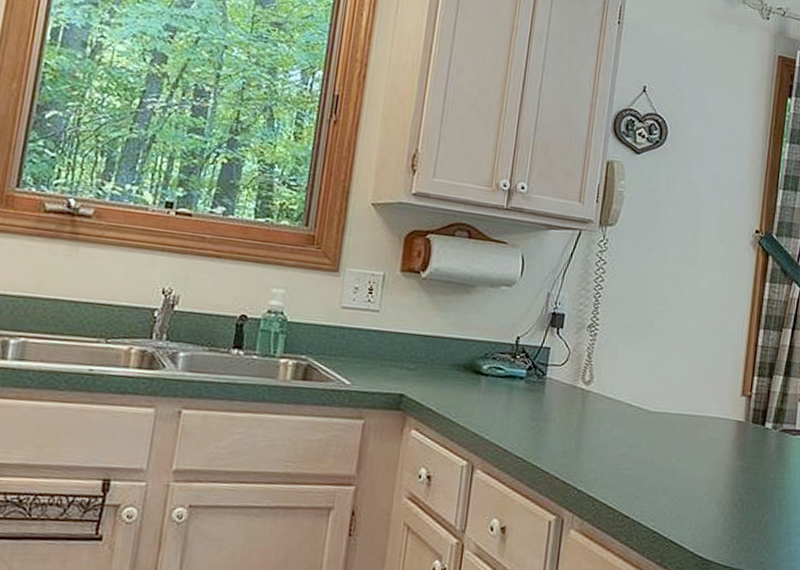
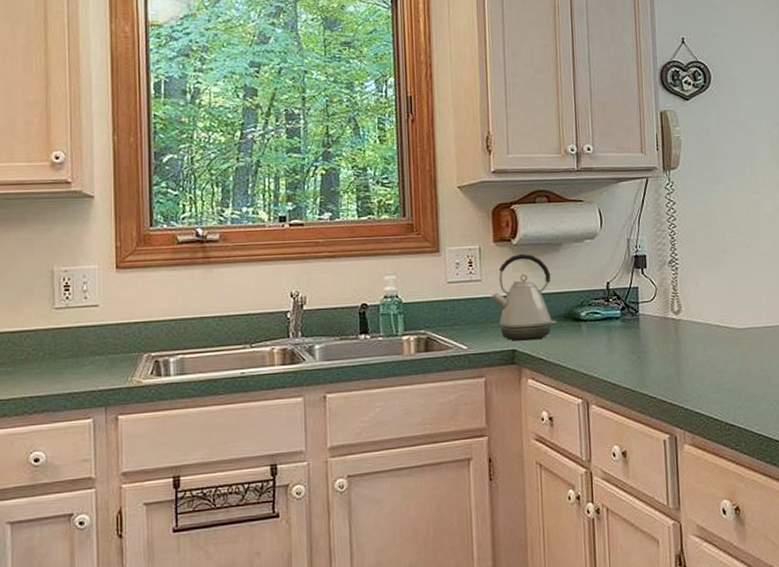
kettle: none [385,288,458,387] -> present [490,253,556,341]

